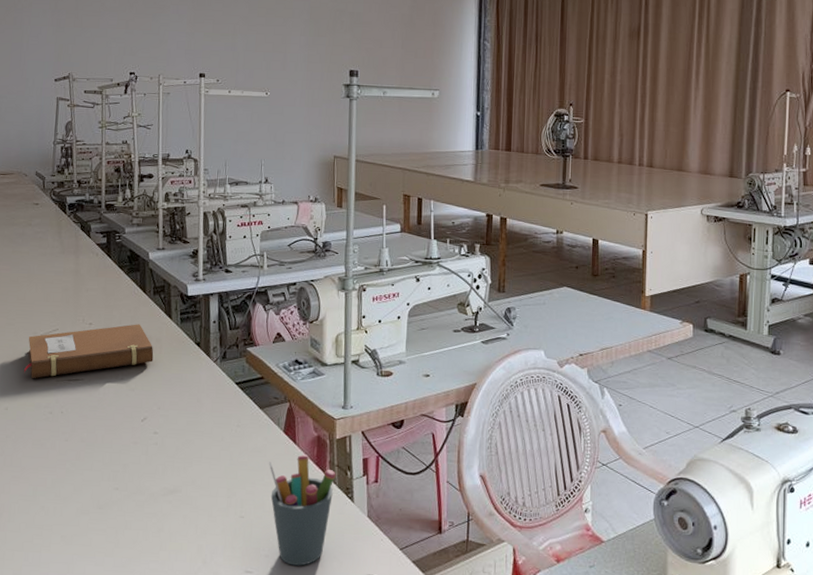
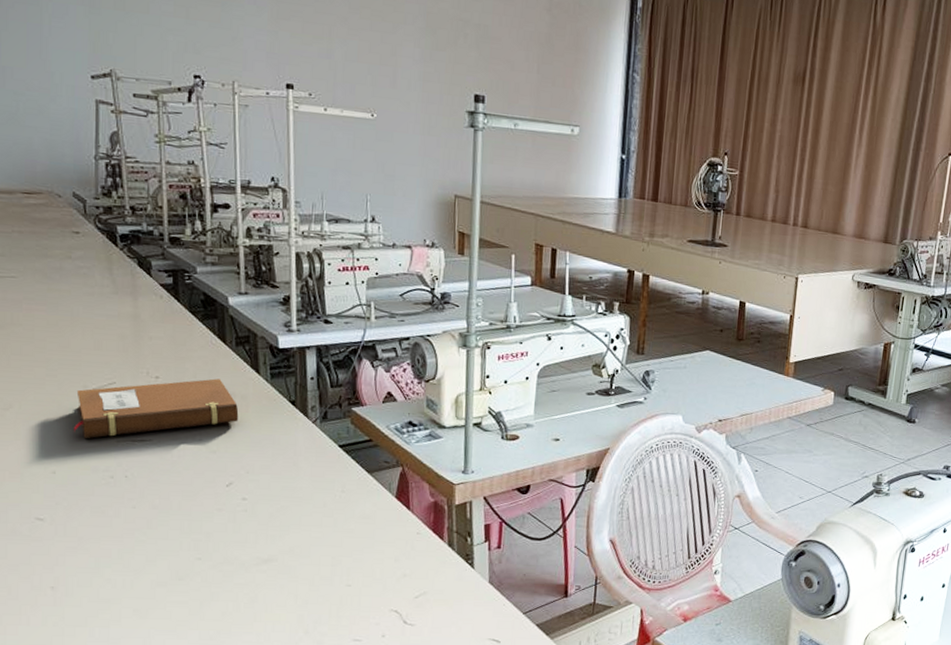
pen holder: present [268,454,336,566] -> none [378,520,455,633]

